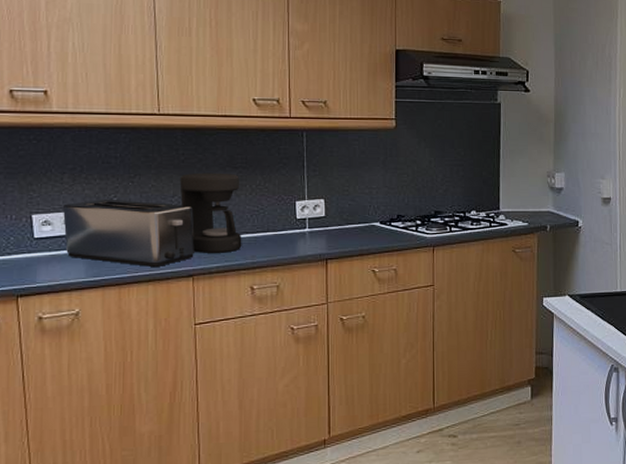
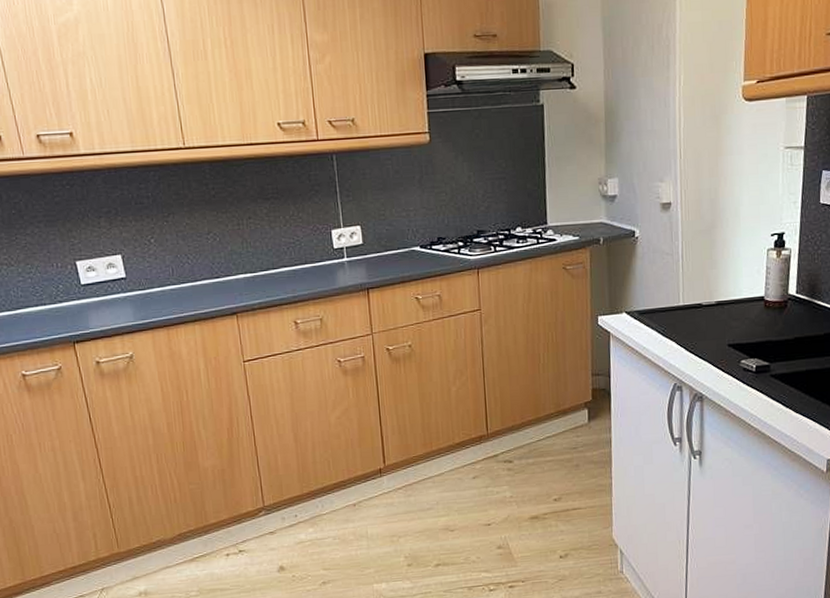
toaster: present [62,198,196,268] -> none [103,240,237,308]
coffee maker: present [180,172,242,253] -> none [213,205,282,290]

